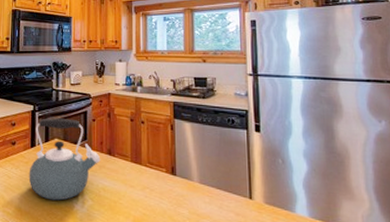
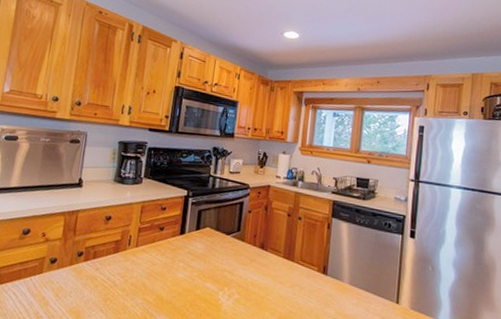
kettle: present [28,118,101,201] -> none [174,205,253,293]

